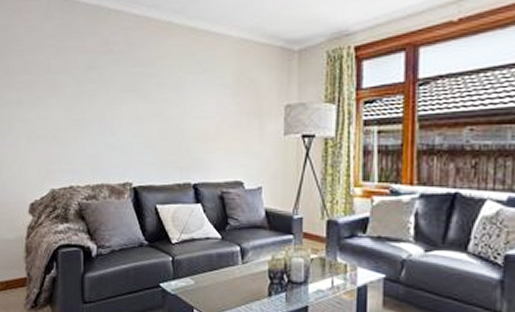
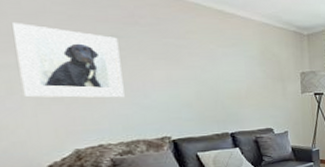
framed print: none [15,59,94,136] -> present [11,23,125,98]

